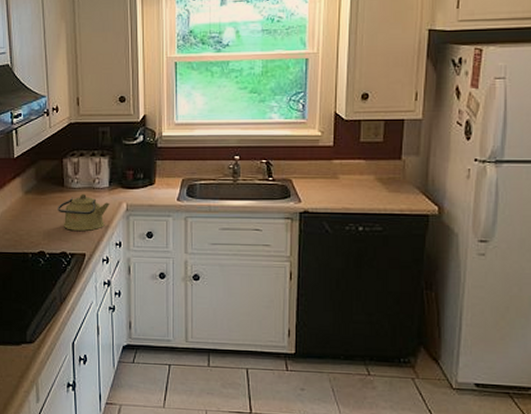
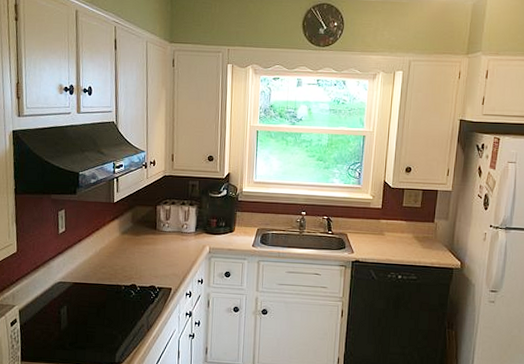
kettle: present [58,193,110,231] -> none [150,236,195,269]

